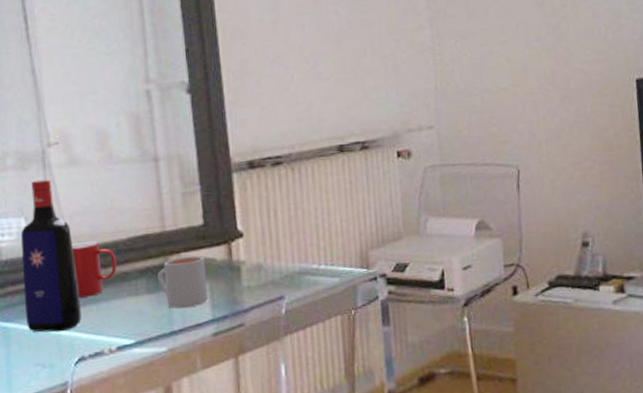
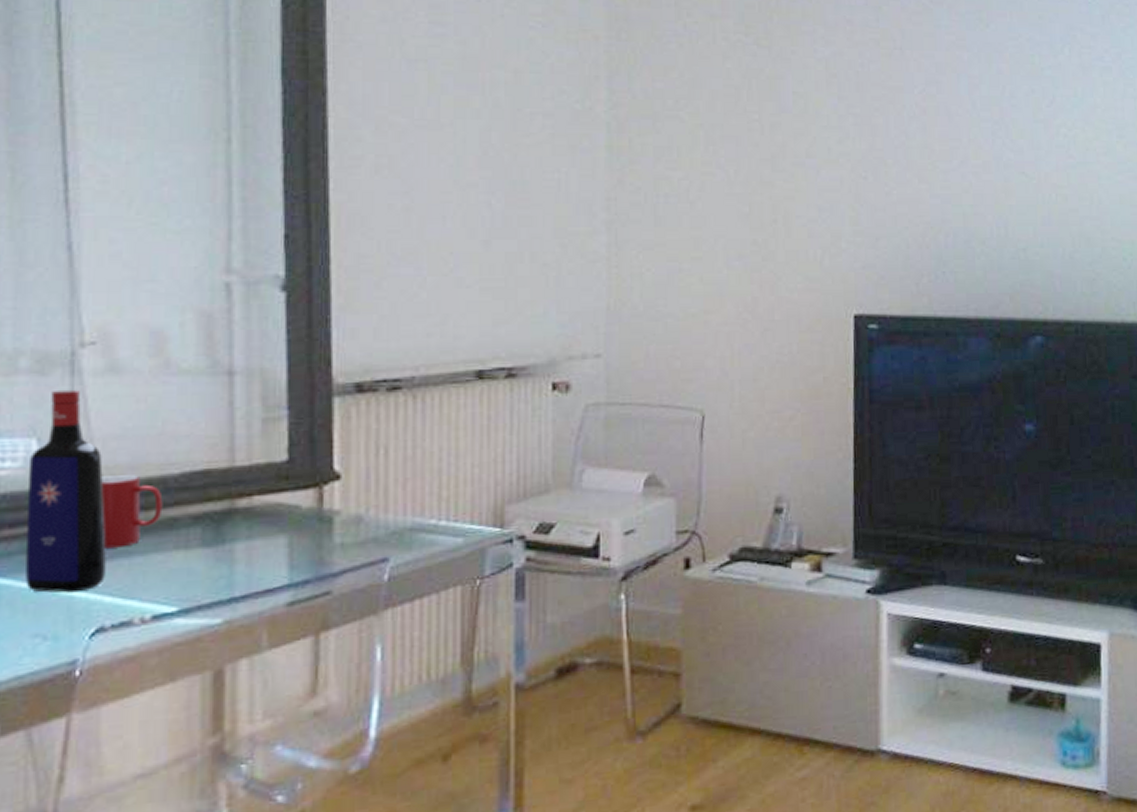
mug: present [157,256,208,309] -> none [217,500,286,569]

